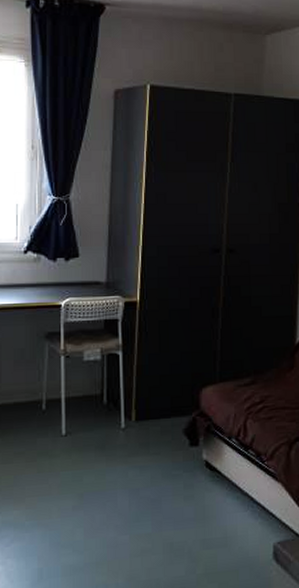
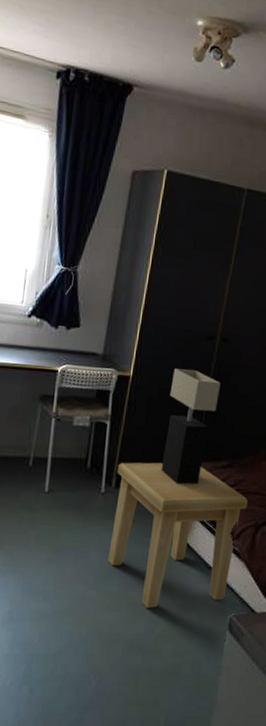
side table: none [135,387,277,547] -> present [108,462,248,608]
table lamp: none [181,287,233,410] -> present [161,369,221,485]

